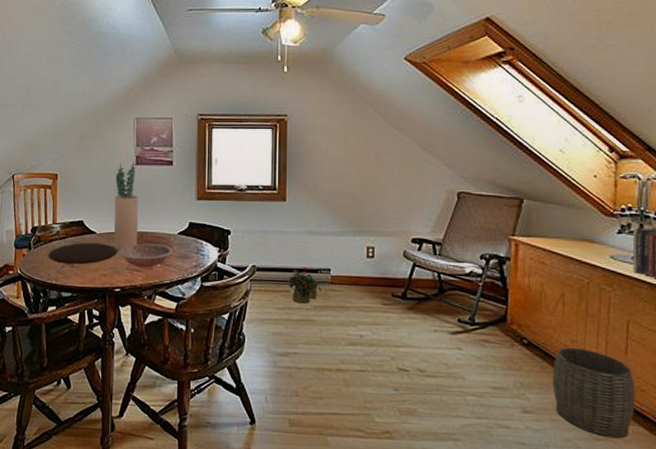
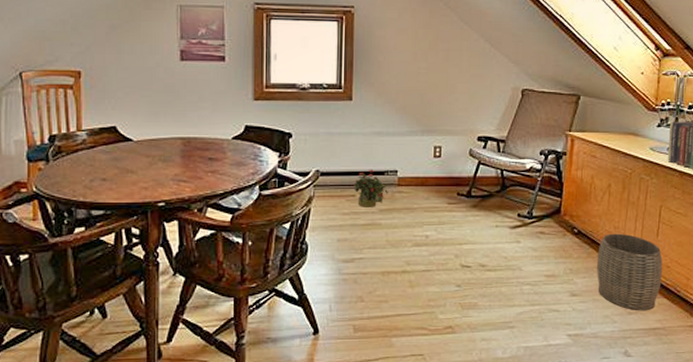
placemat: present [48,242,118,265] -> none [72,151,160,178]
vase: present [114,161,139,251] -> none [155,56,185,160]
bowl: present [118,243,173,268] -> none [160,150,227,178]

